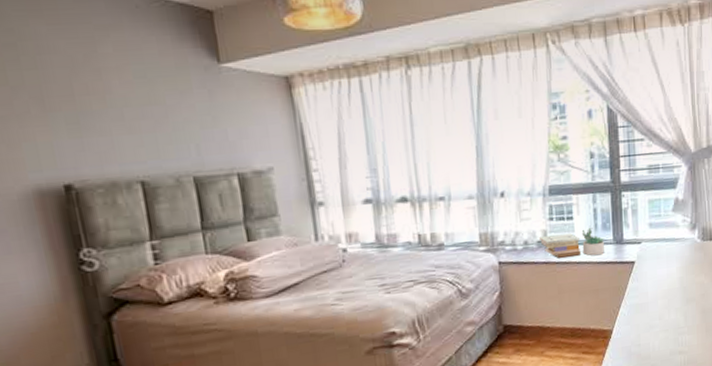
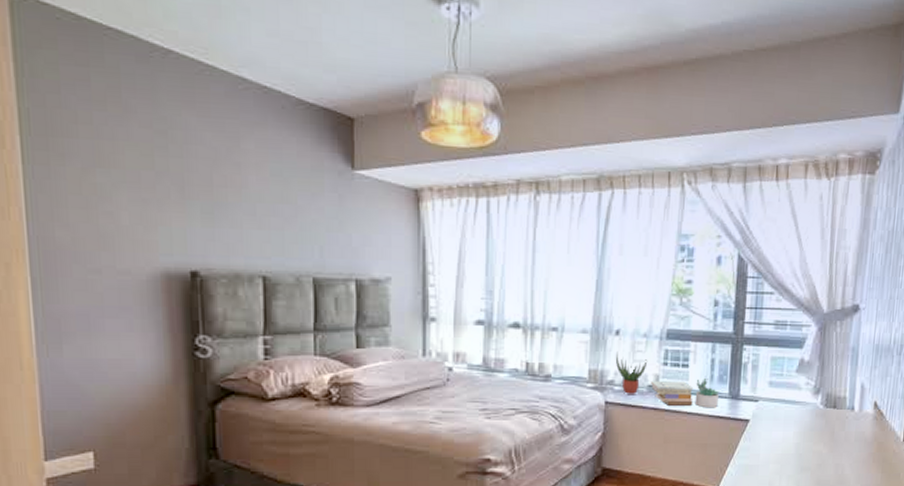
potted plant: none [503,213,534,252] -> present [615,352,648,394]

